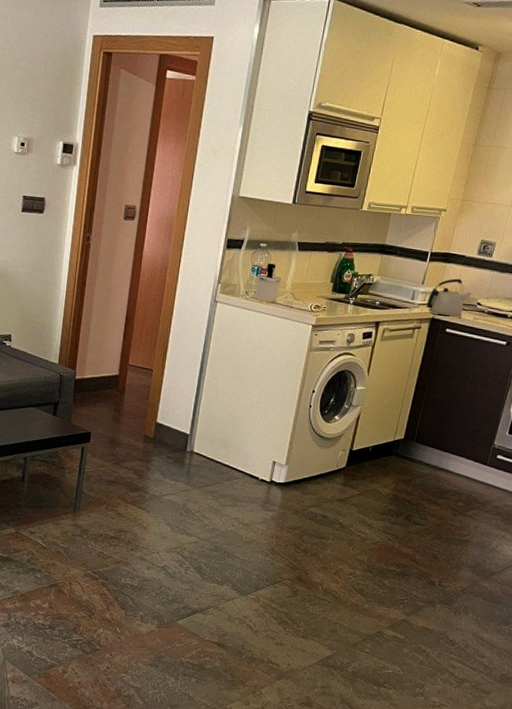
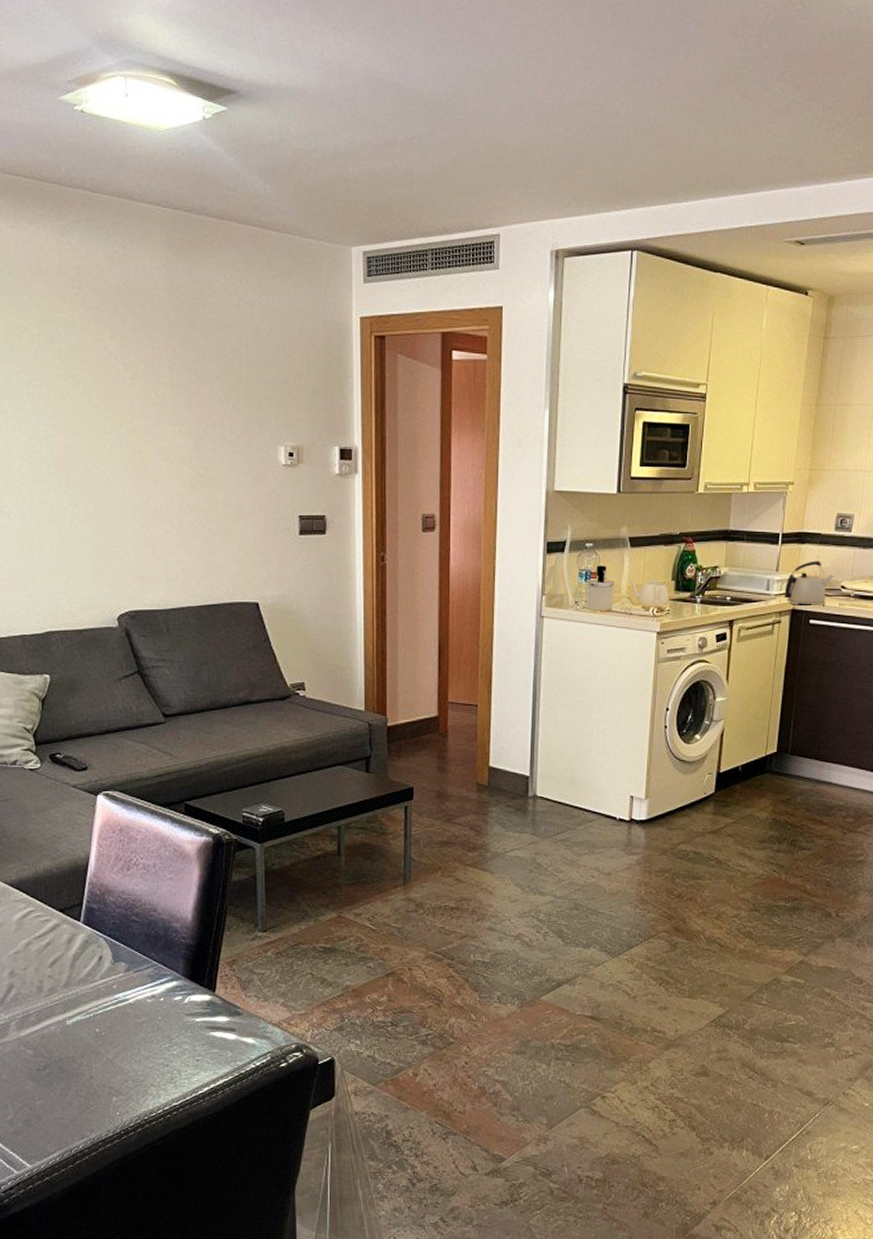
teapot: none [293,278,327,308] -> present [628,579,670,611]

